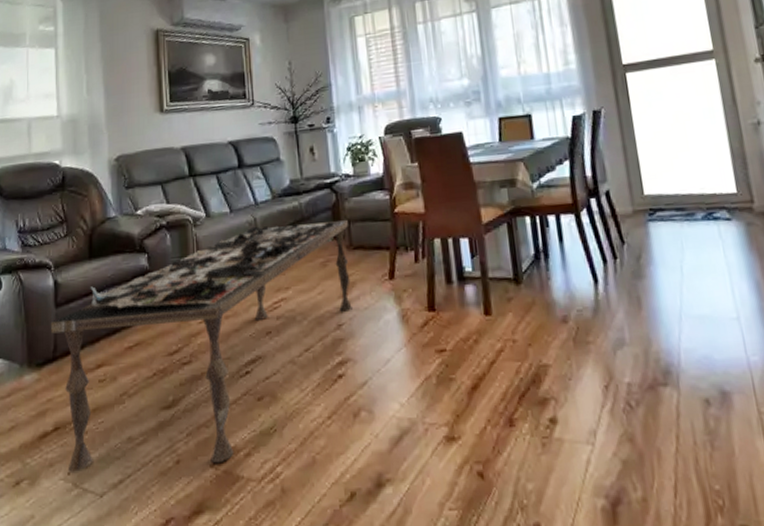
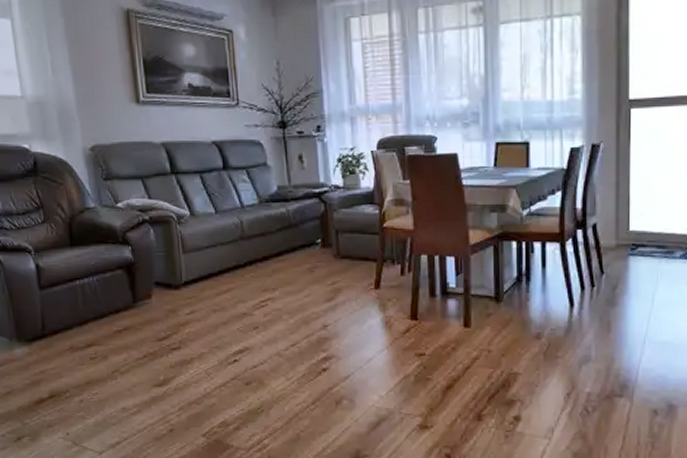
coffee table: present [50,220,352,472] -> none [35,228,338,434]

